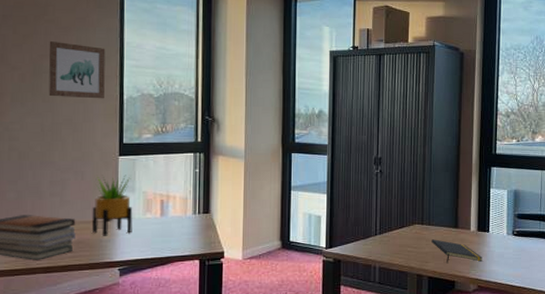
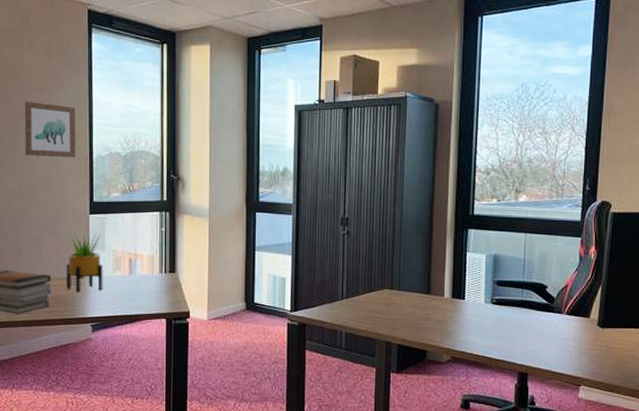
notepad: present [431,239,483,264] -> none [401,305,457,332]

